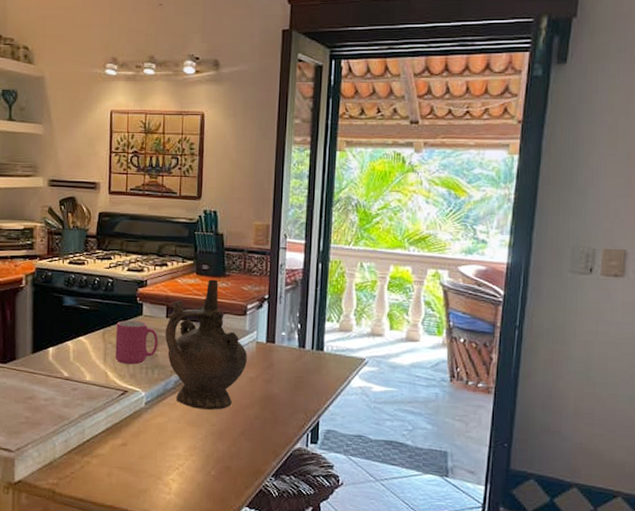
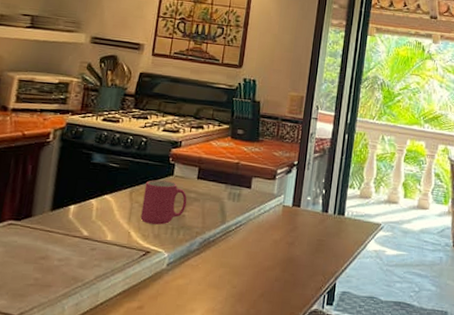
ceremonial vessel: present [165,279,247,410] -> none [194,144,273,272]

